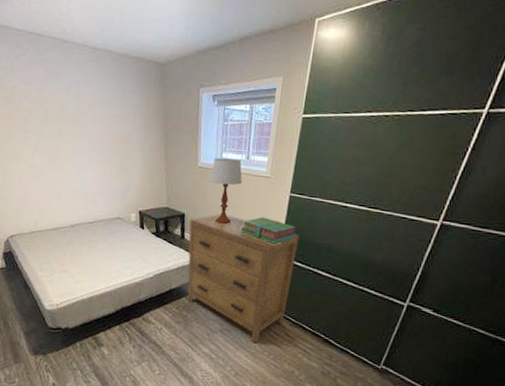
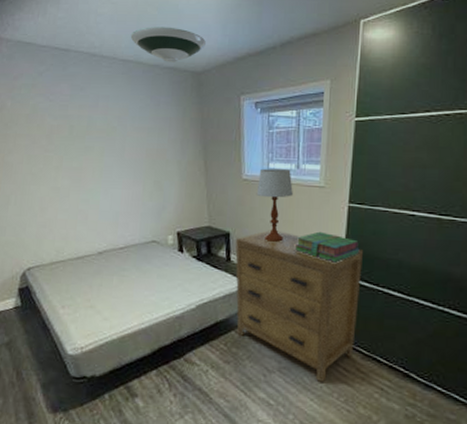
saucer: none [100,15,170,53] -> present [130,27,206,62]

